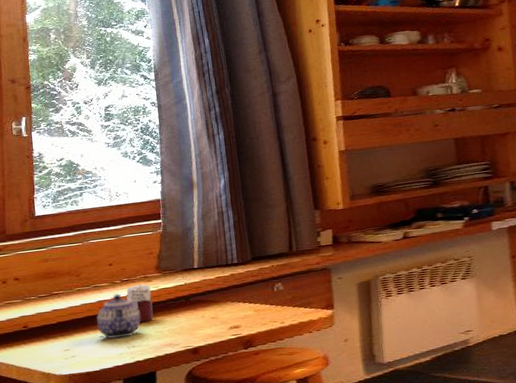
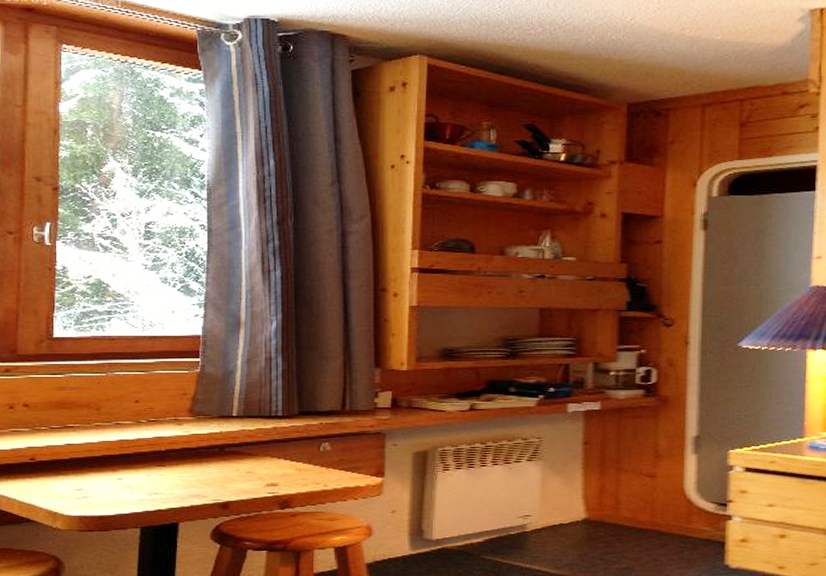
teapot: present [97,293,141,339] -> none [116,434,166,483]
jar: present [126,284,154,322] -> none [152,428,181,468]

